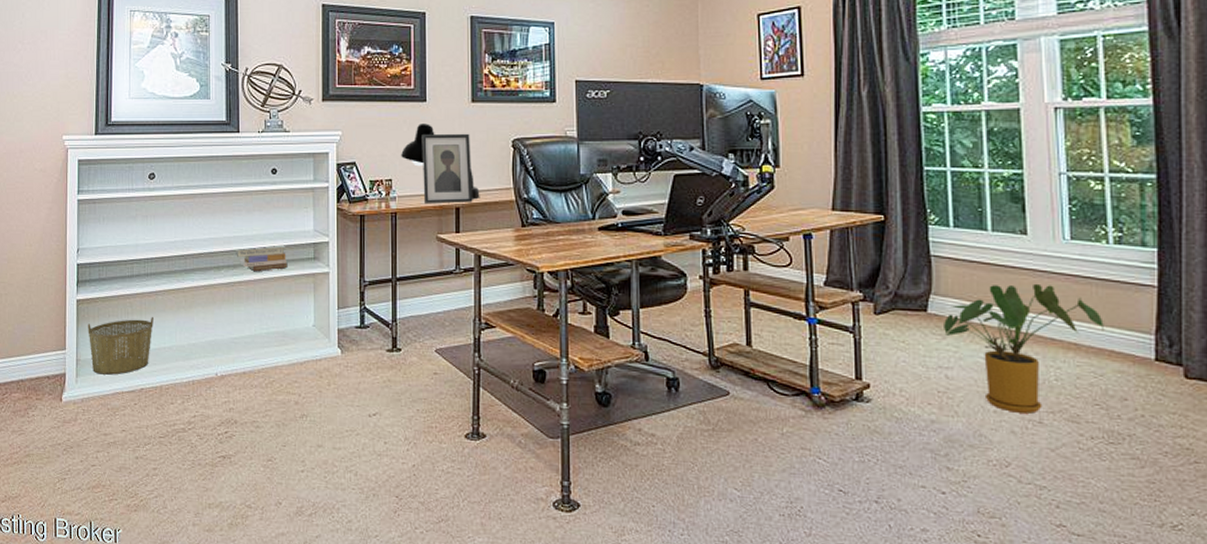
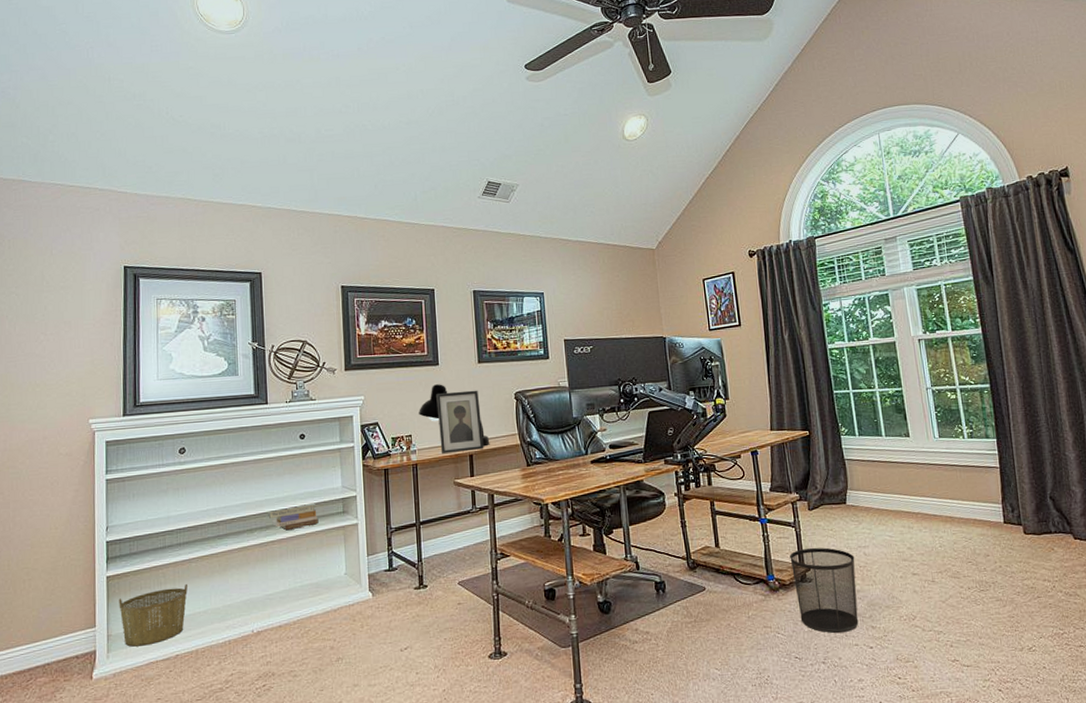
waste bin: none [843,360,932,469] -> present [789,547,859,633]
house plant: present [944,283,1104,414] -> none [859,473,968,576]

